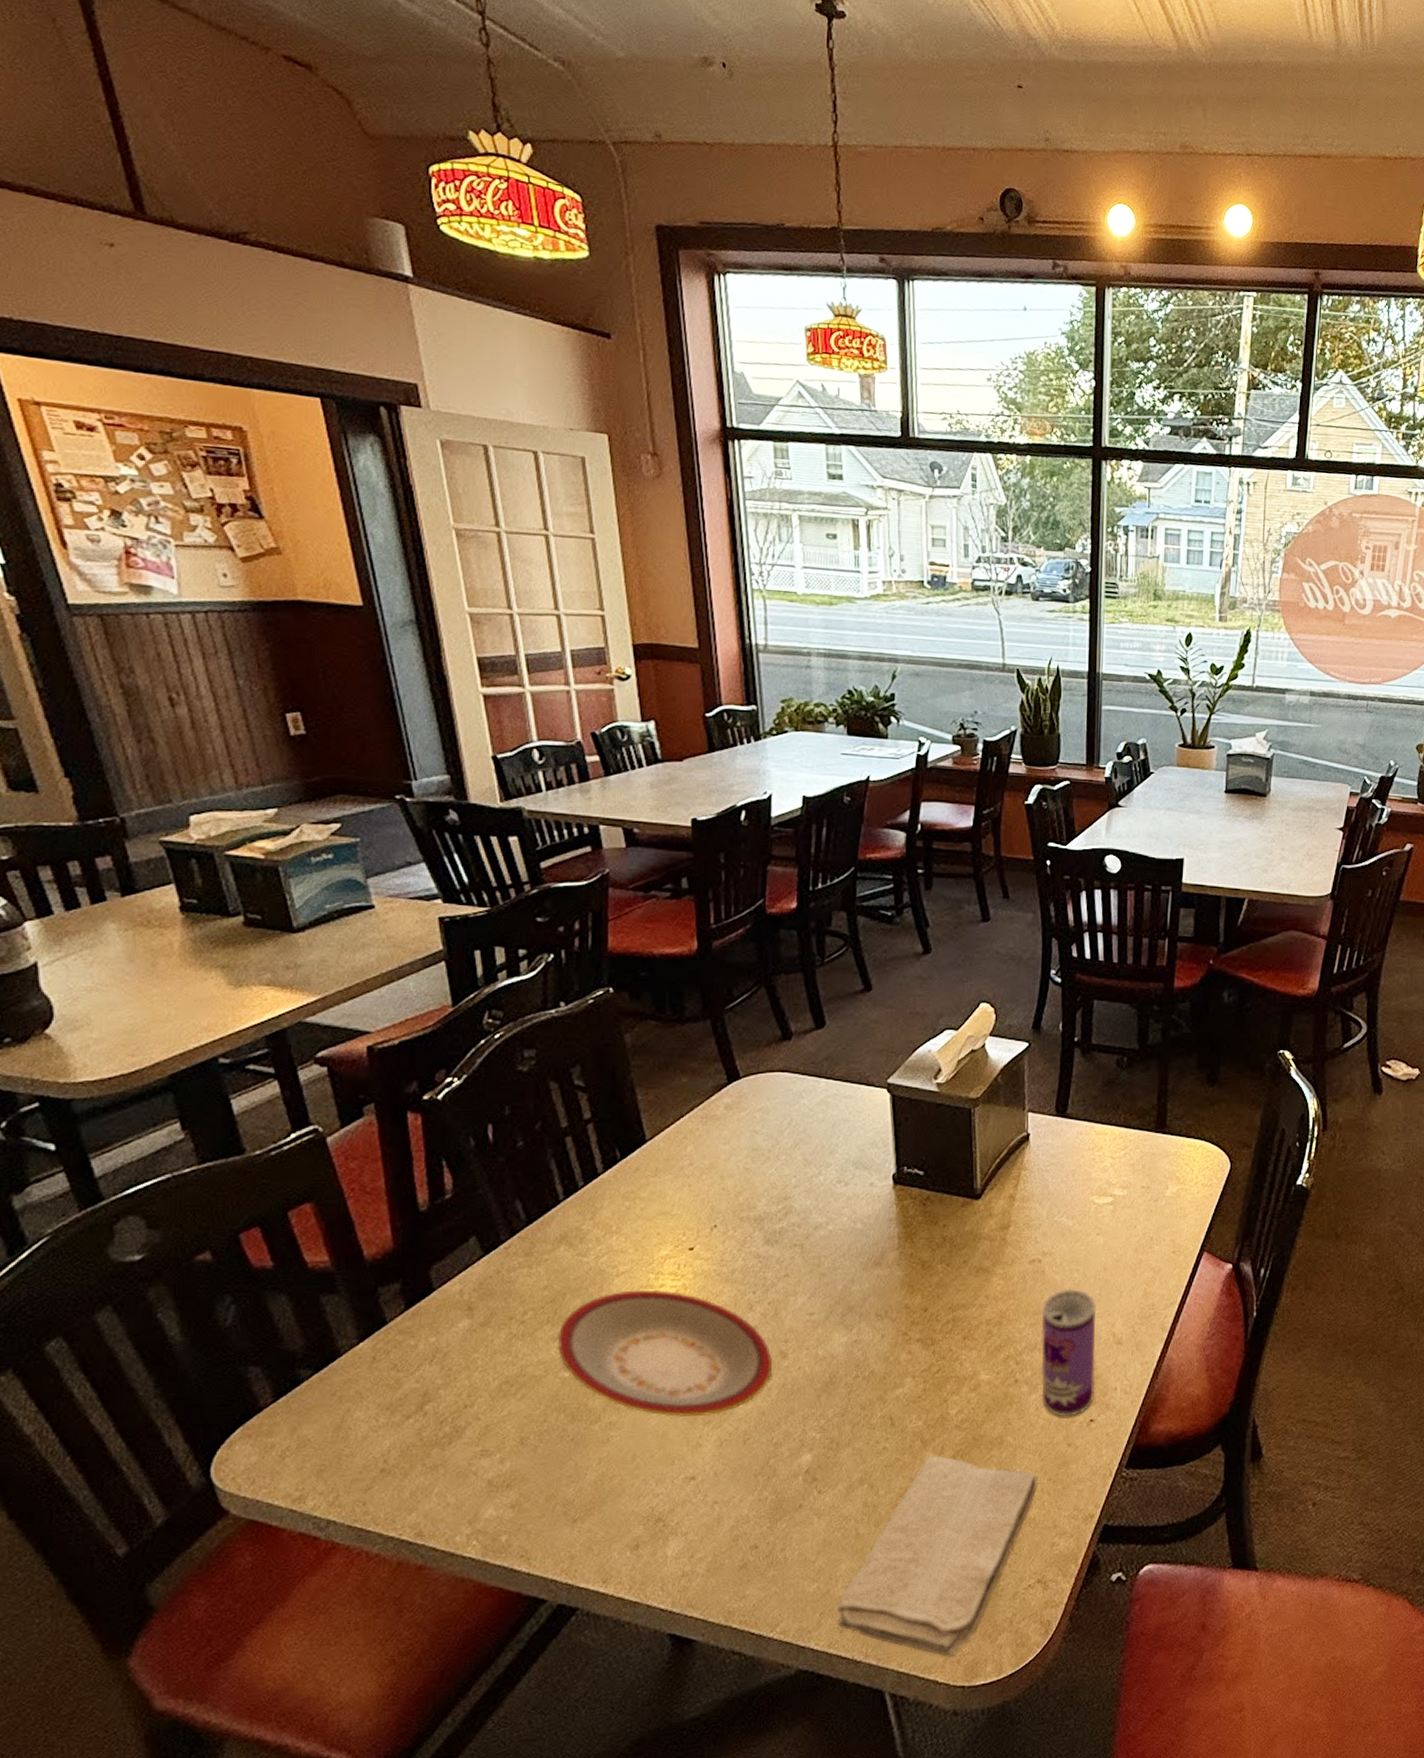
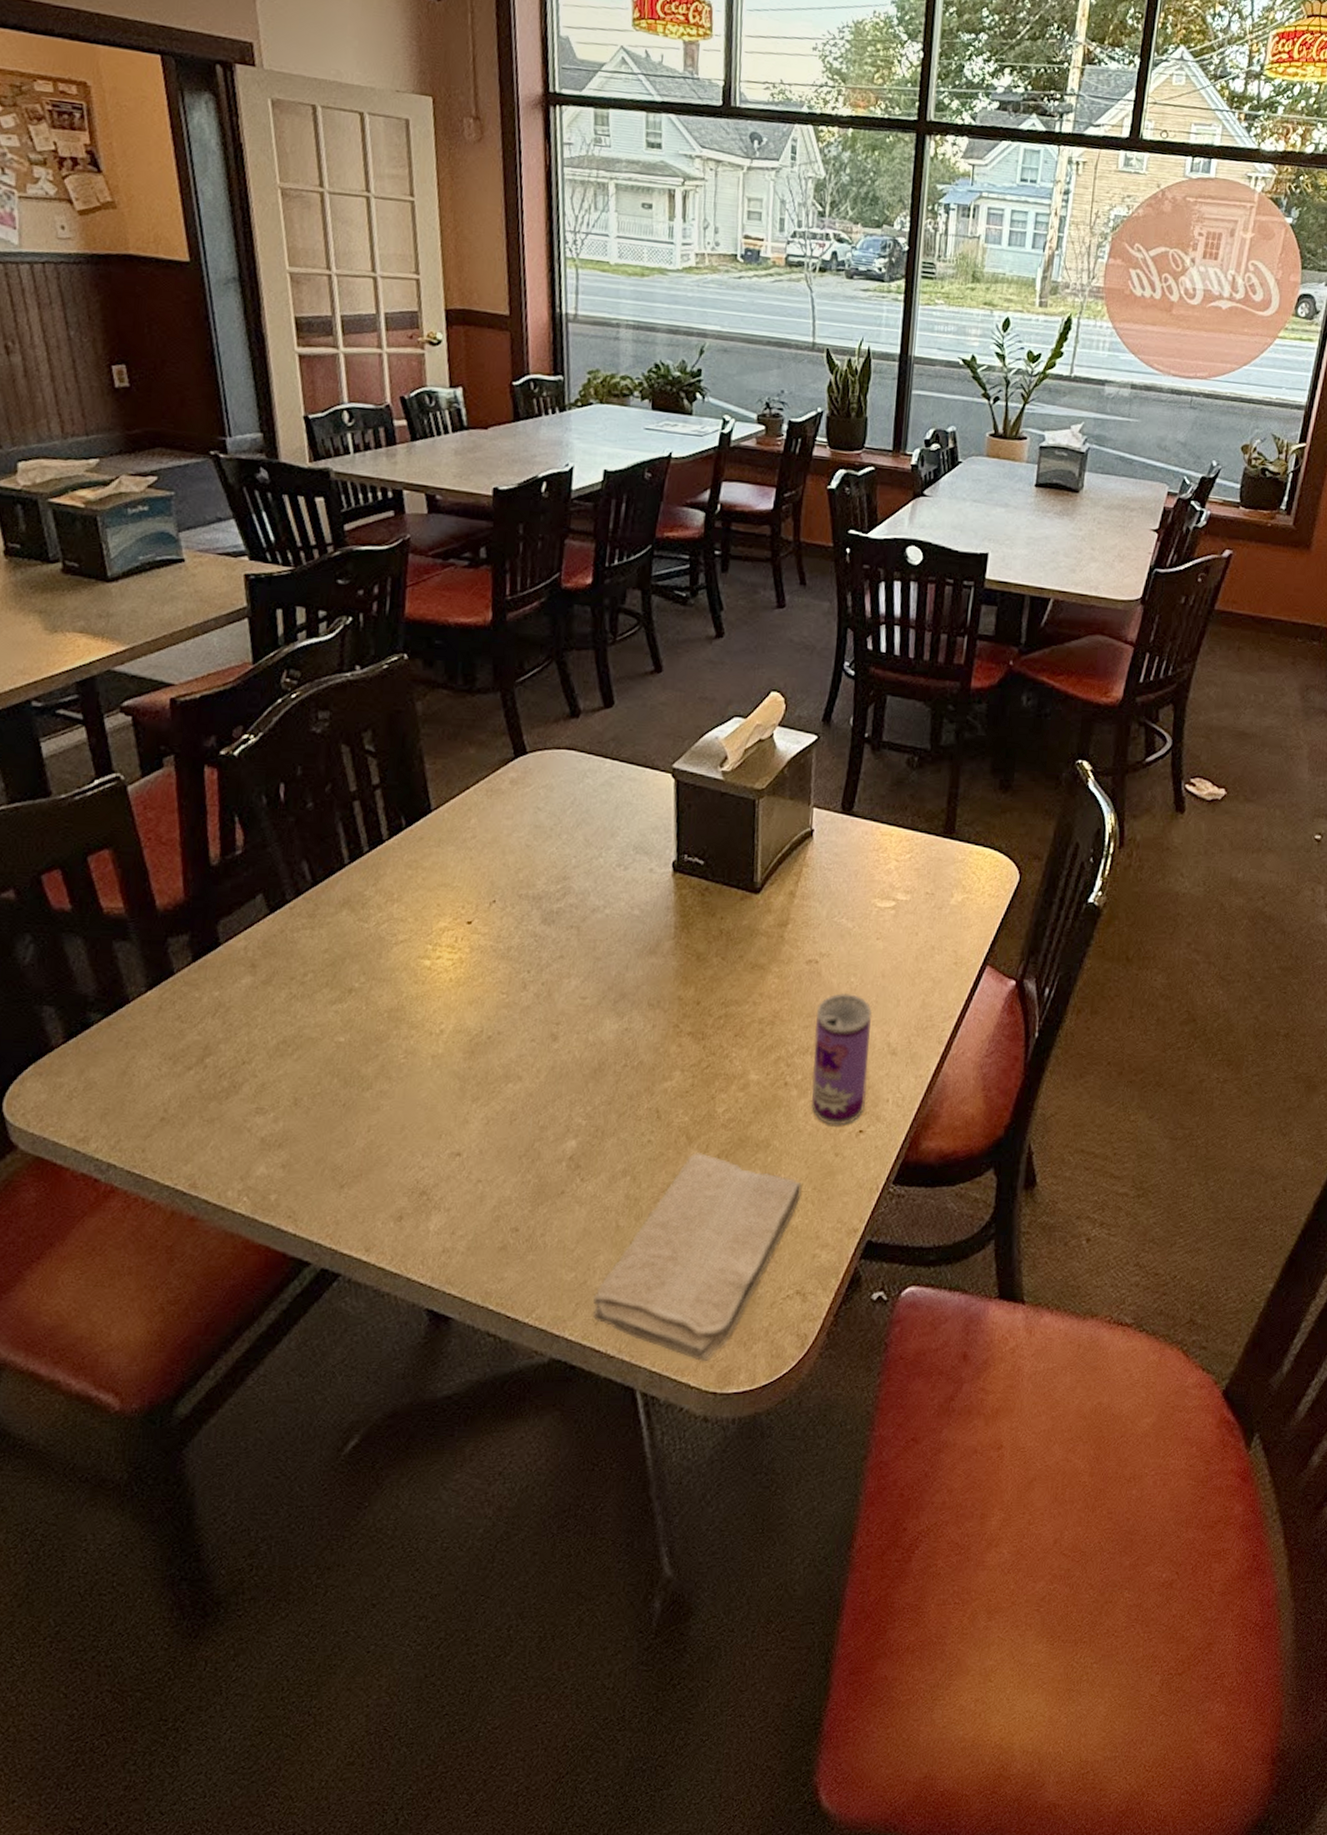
plate: present [558,1289,773,1417] -> none [335,959,543,1093]

